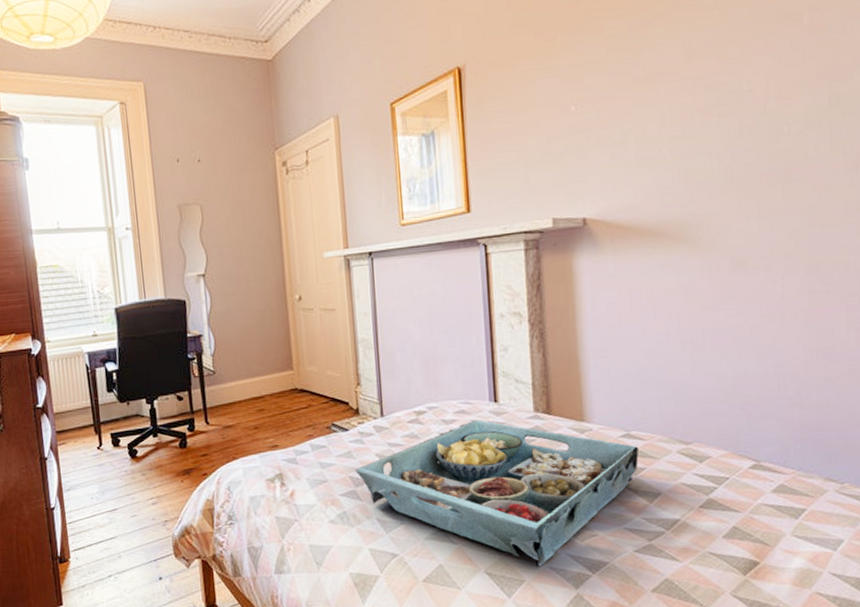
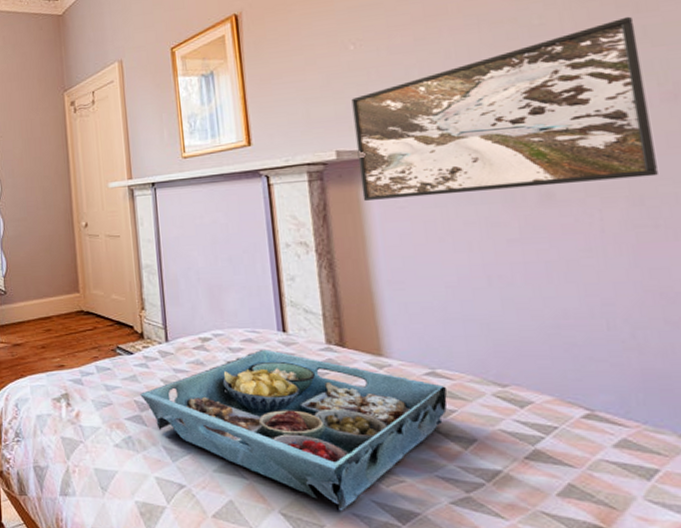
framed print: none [570,85,834,270] -> present [351,16,658,201]

